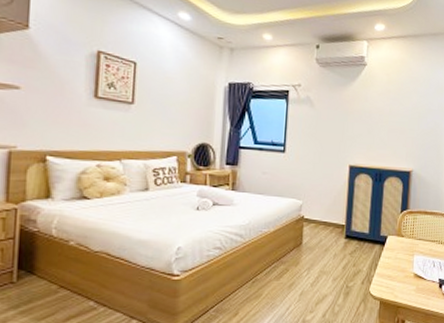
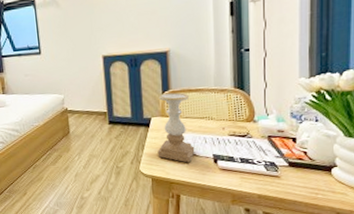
candle holder: none [389,212,424,286] -> present [157,92,195,163]

